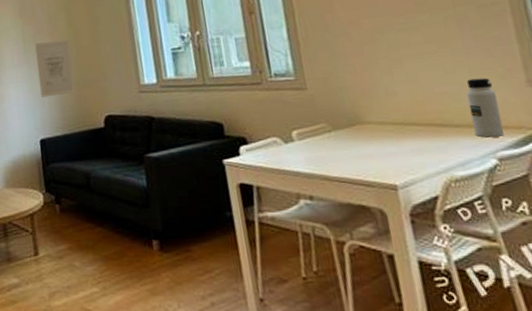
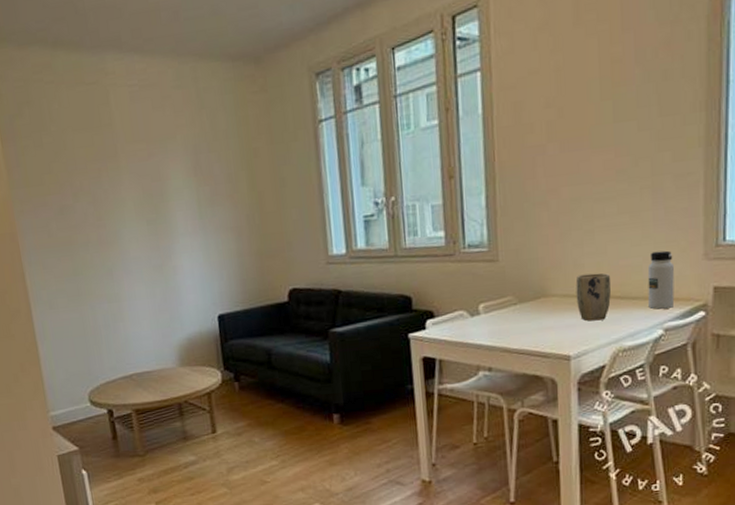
wall art: present [35,40,76,98] -> none [212,204,258,269]
plant pot: none [390,100,433,149] -> present [575,273,611,321]

